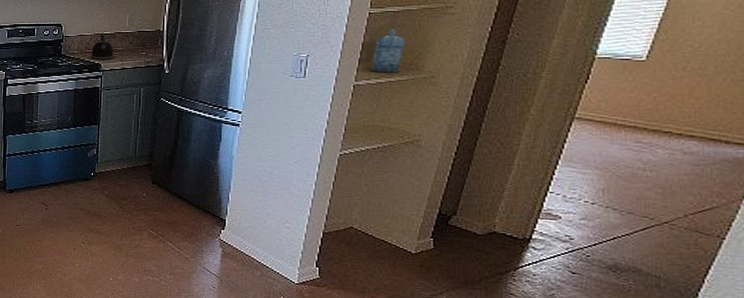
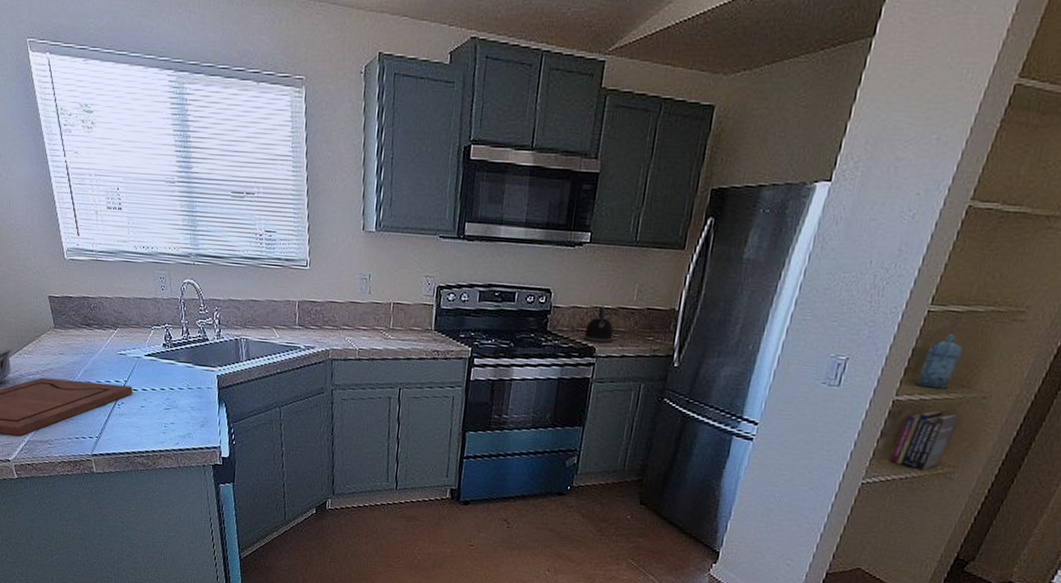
books: none [361,90,415,141] -> present [890,410,960,471]

